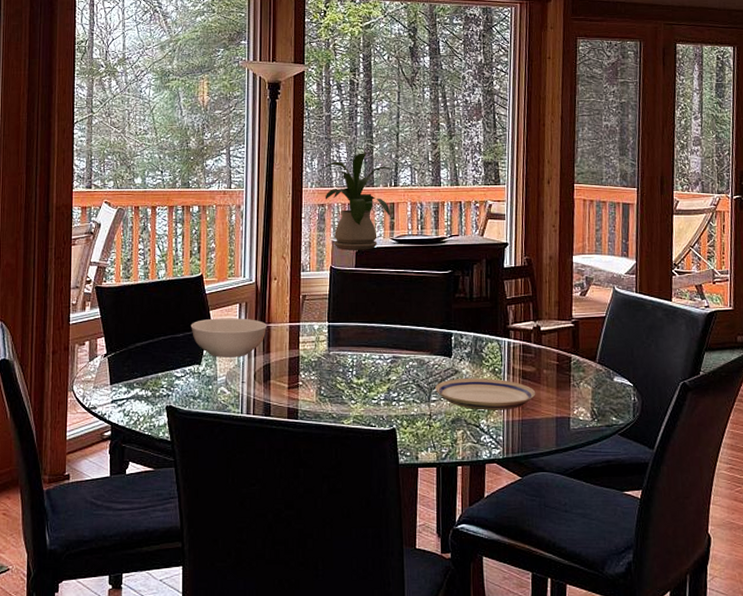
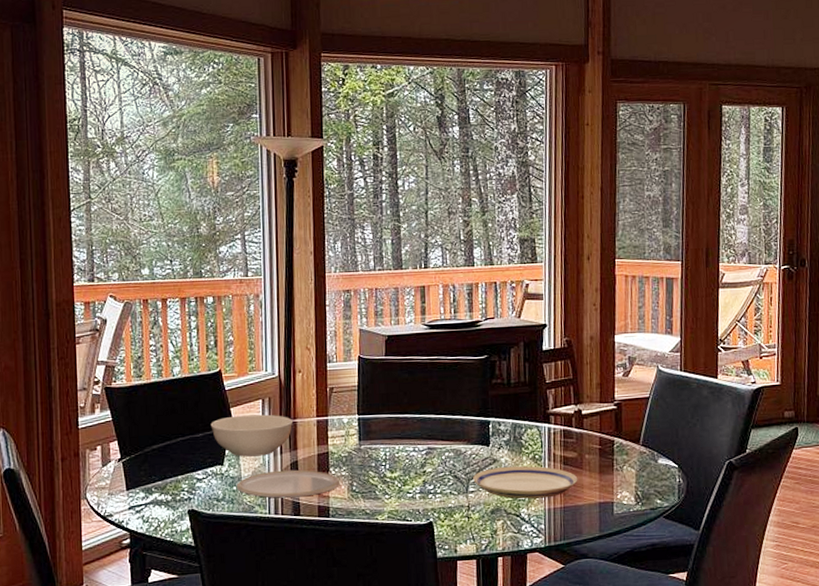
plate: none [213,372,309,399] -> present [237,469,340,498]
house plant: present [316,151,402,250] -> none [340,232,432,338]

